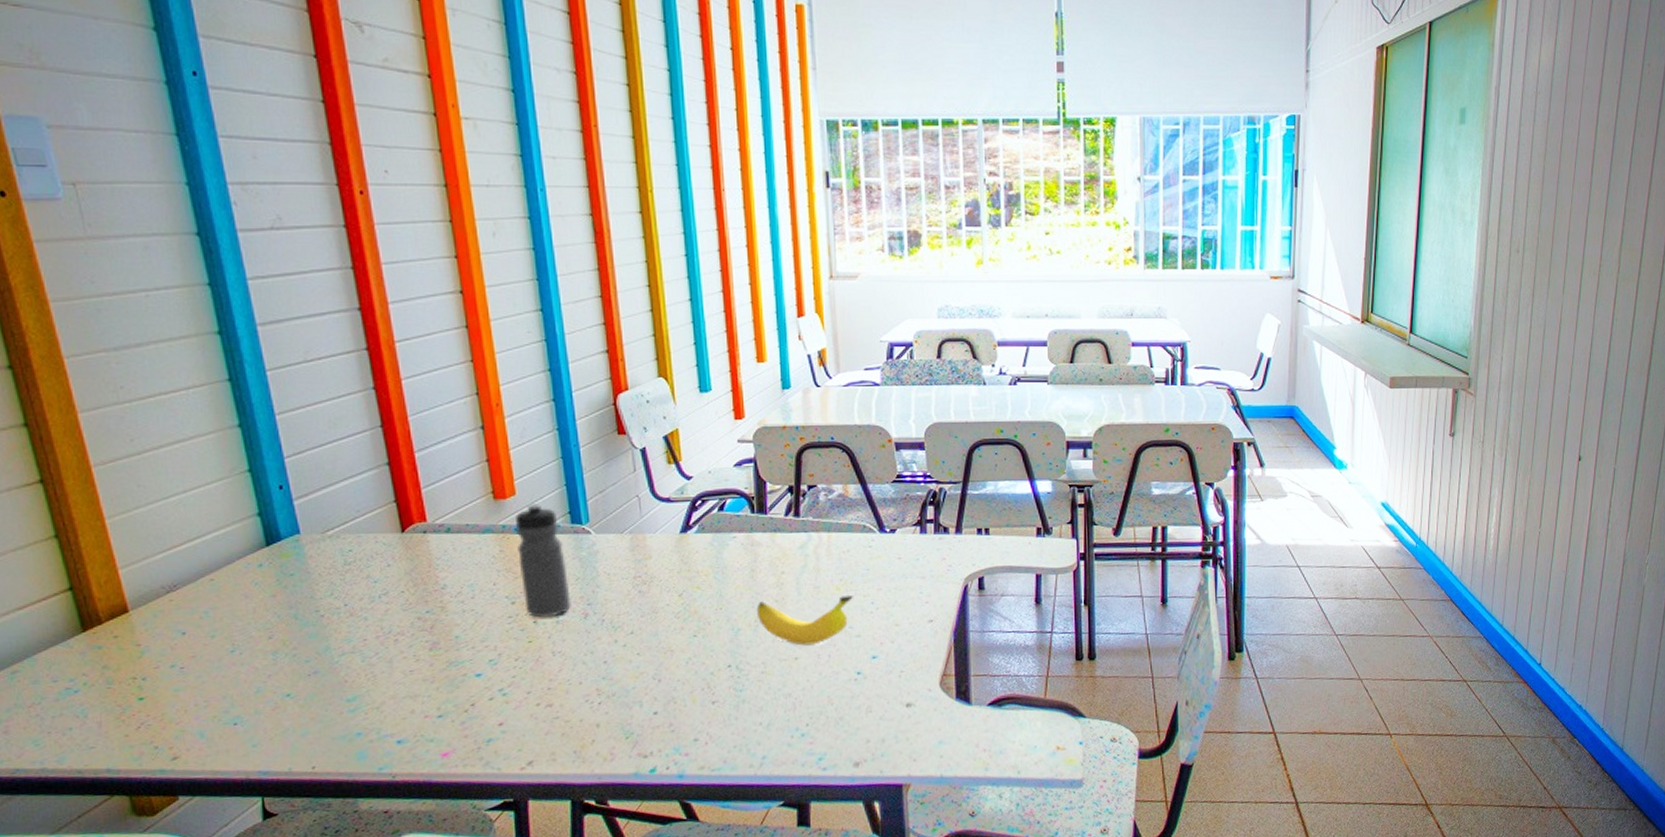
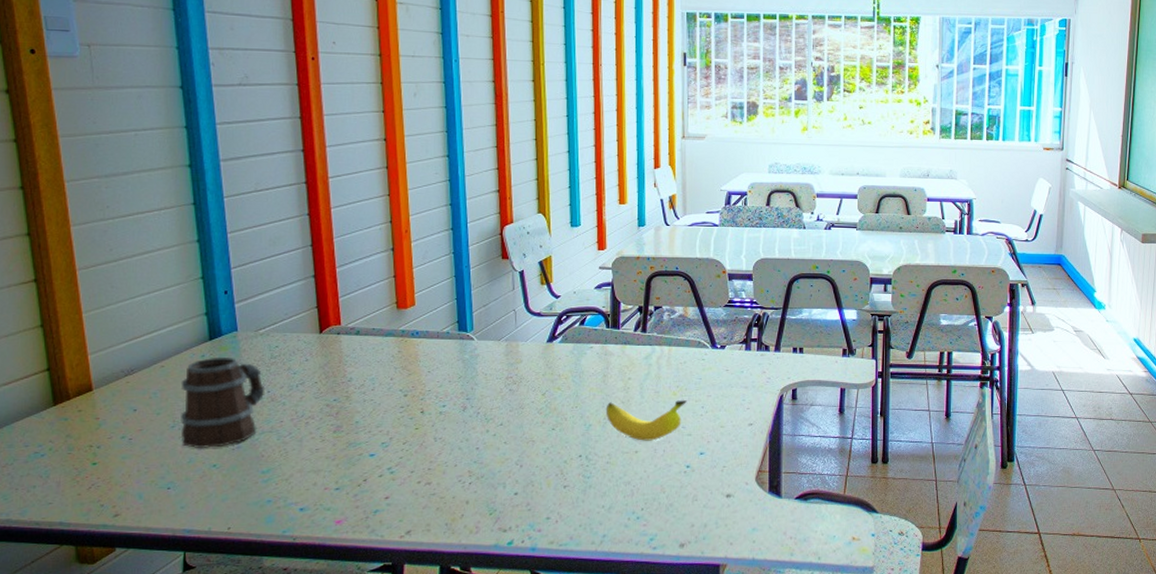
mug: none [236,565,341,676] -> present [180,356,265,448]
water bottle: present [516,502,571,618] -> none [413,312,453,409]

